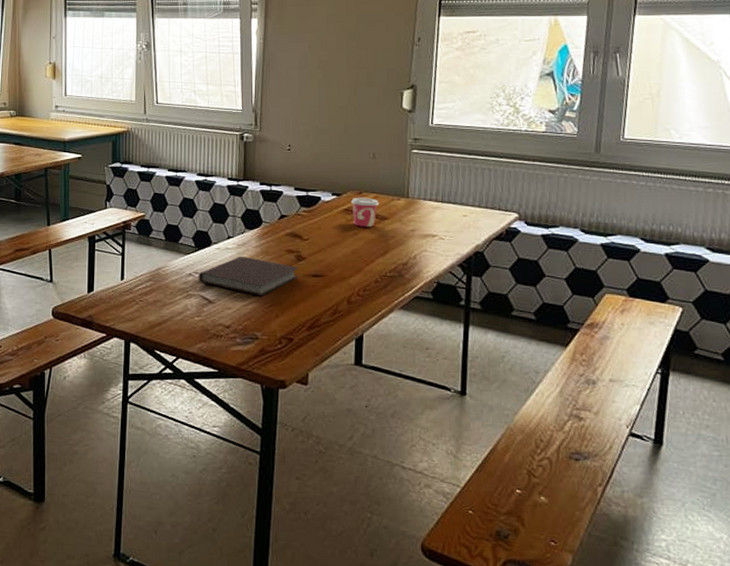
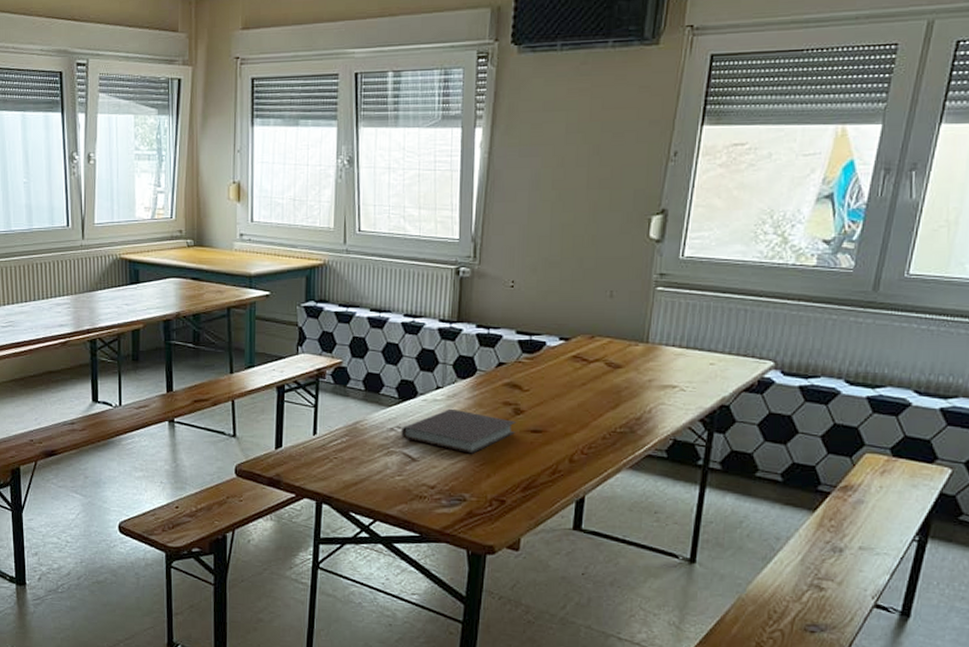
cup: present [351,197,379,227] -> none [581,342,613,376]

